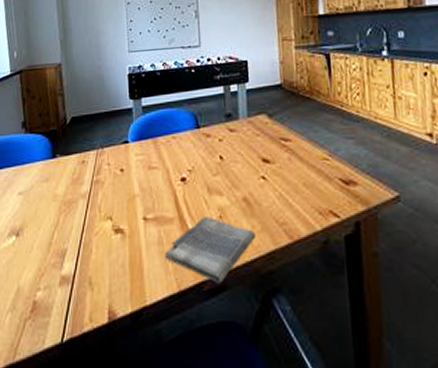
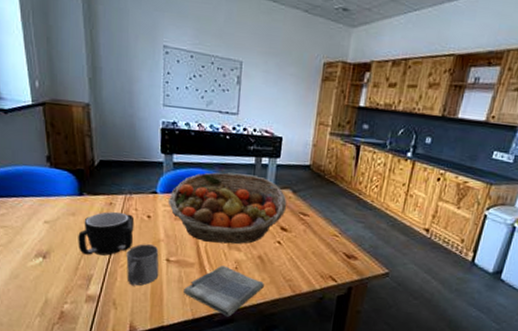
mug: none [51,169,108,225] -> present [78,211,135,256]
mug: none [101,202,137,257] -> present [126,244,159,286]
fruit basket: none [141,105,265,190] -> present [169,172,287,245]

